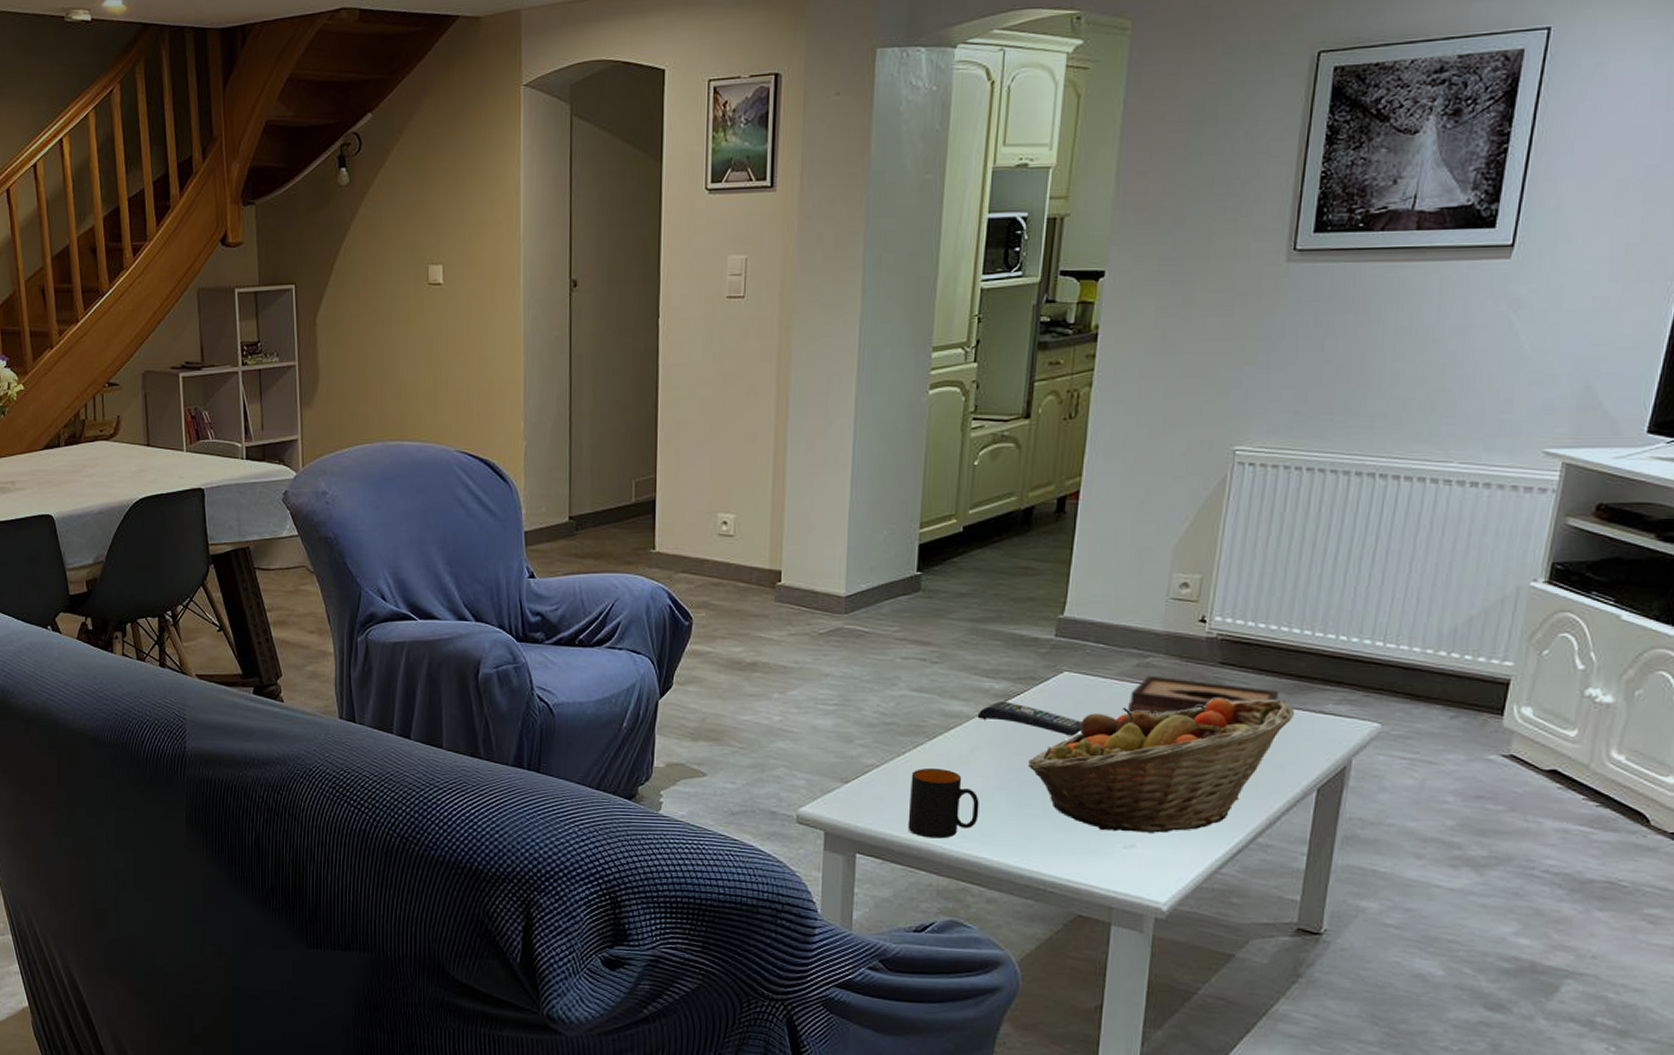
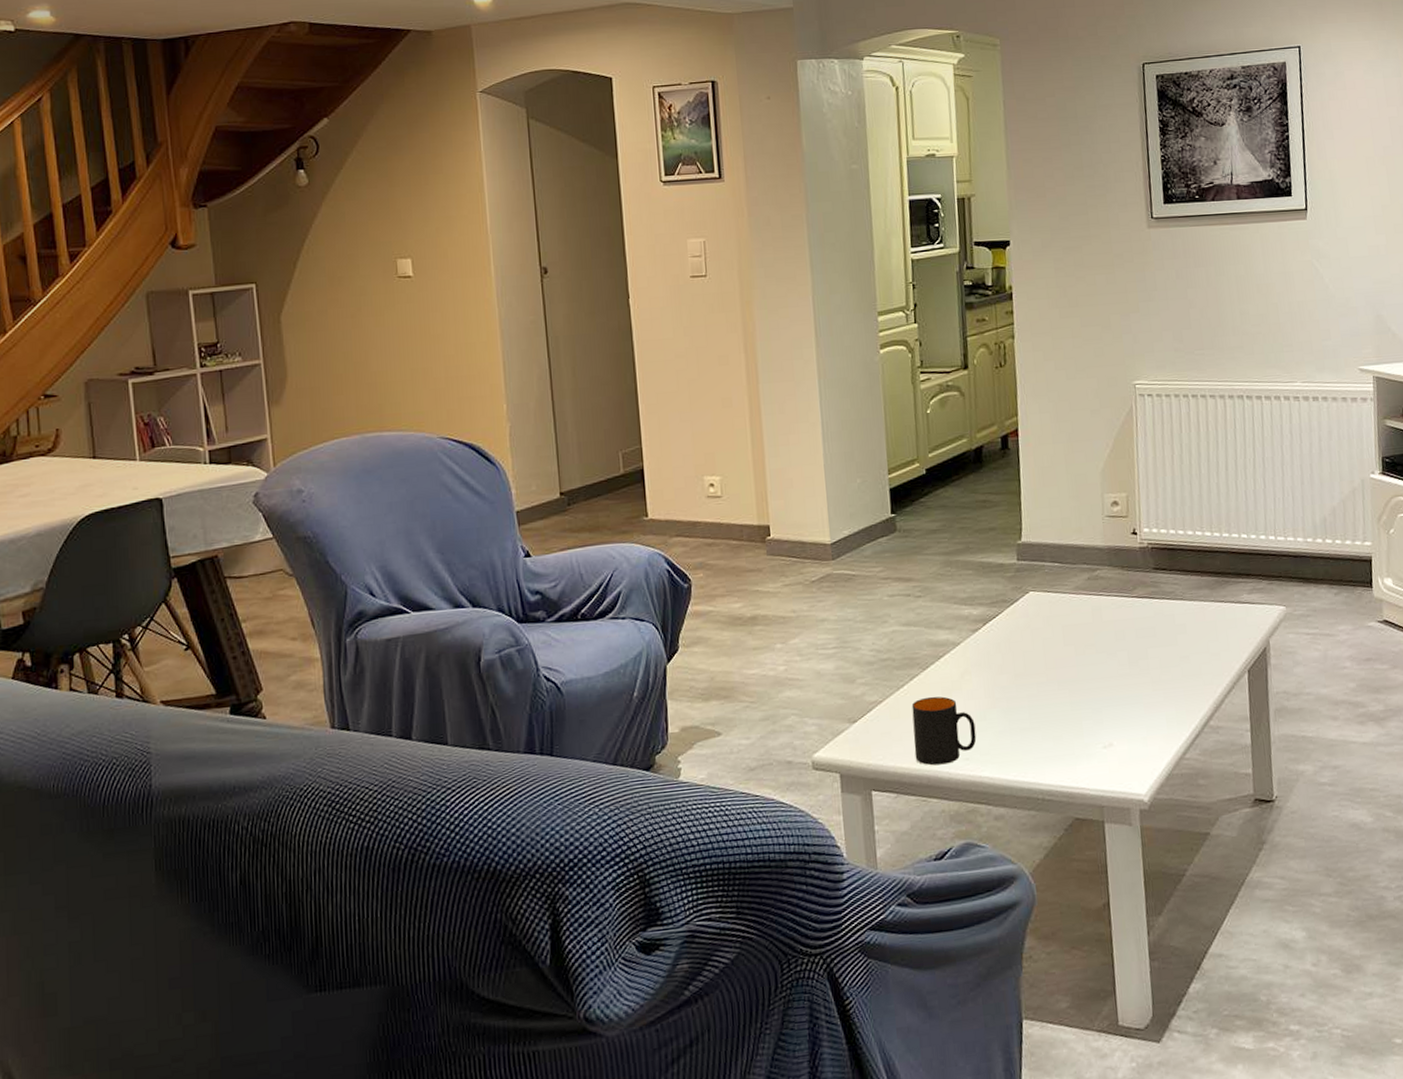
remote control: present [977,701,1083,736] -> none [961,625,1052,651]
fruit basket: present [1028,697,1294,833] -> none [1012,594,1219,735]
tissue box: present [1128,675,1279,716] -> none [1086,586,1204,624]

